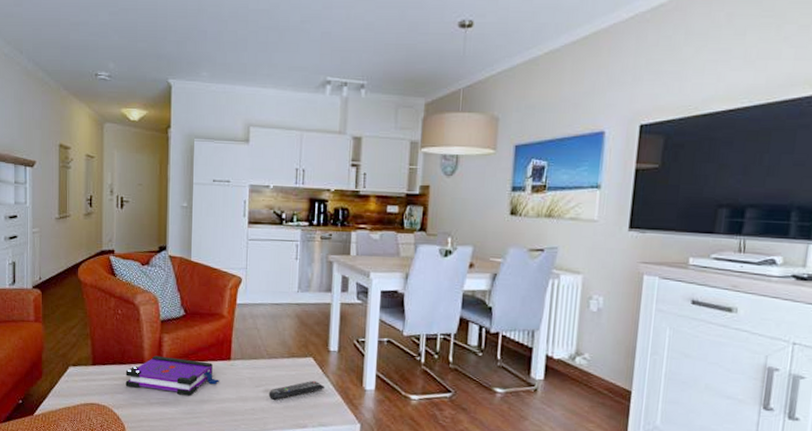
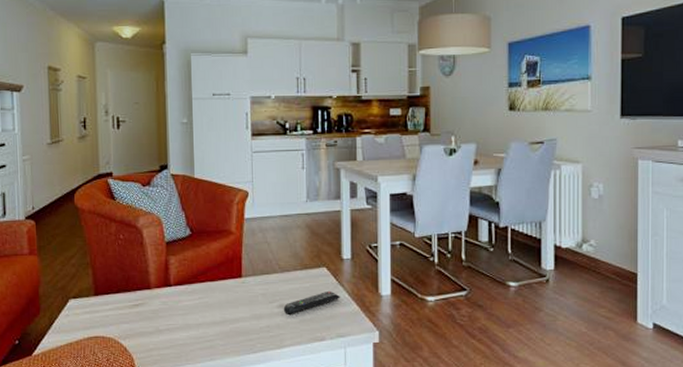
board game: present [125,355,219,396] -> none [131,279,231,319]

